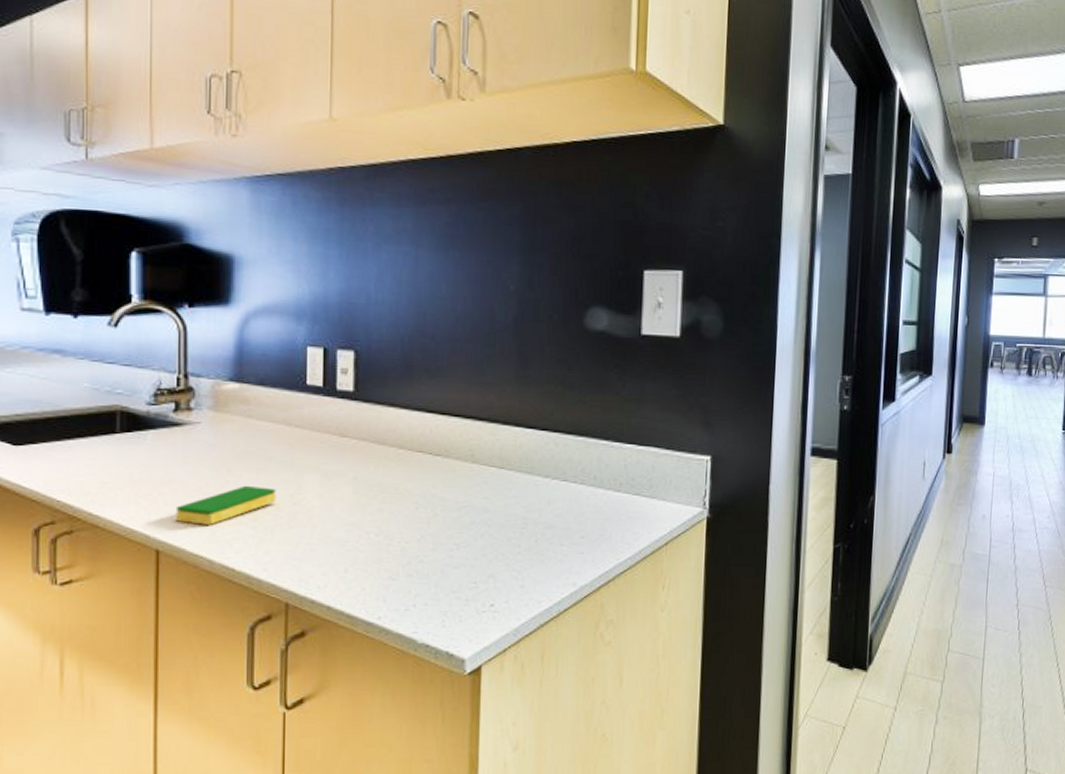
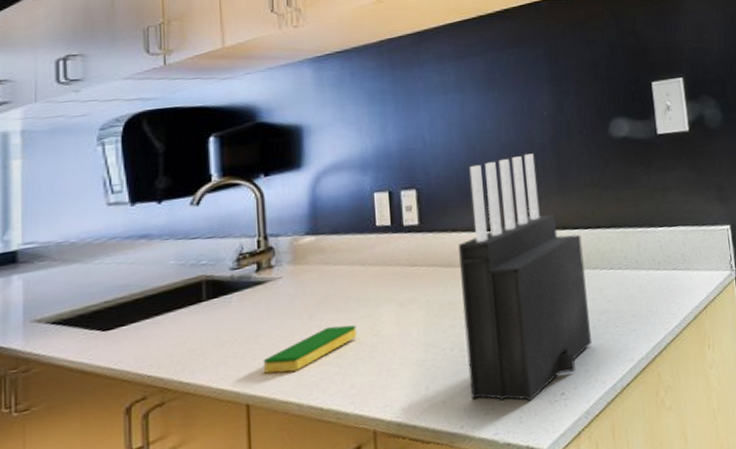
knife block: none [392,332,535,606] -> present [459,153,591,402]

